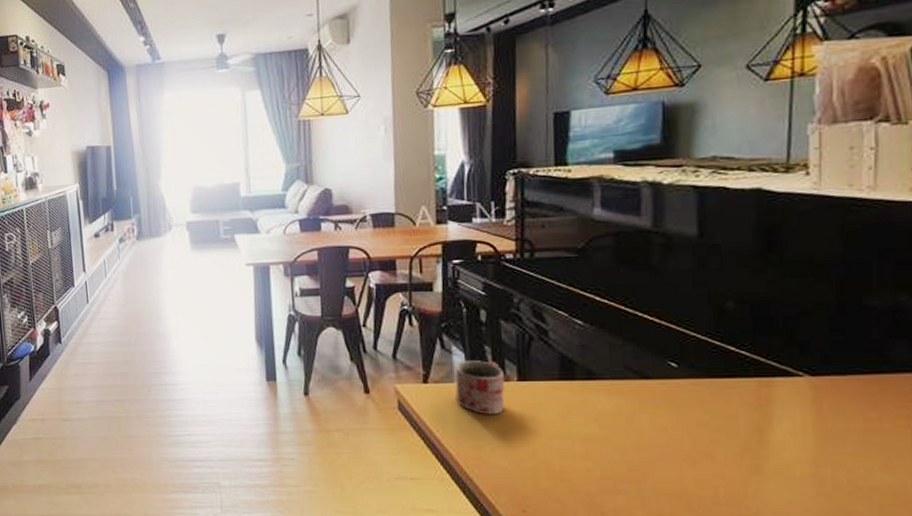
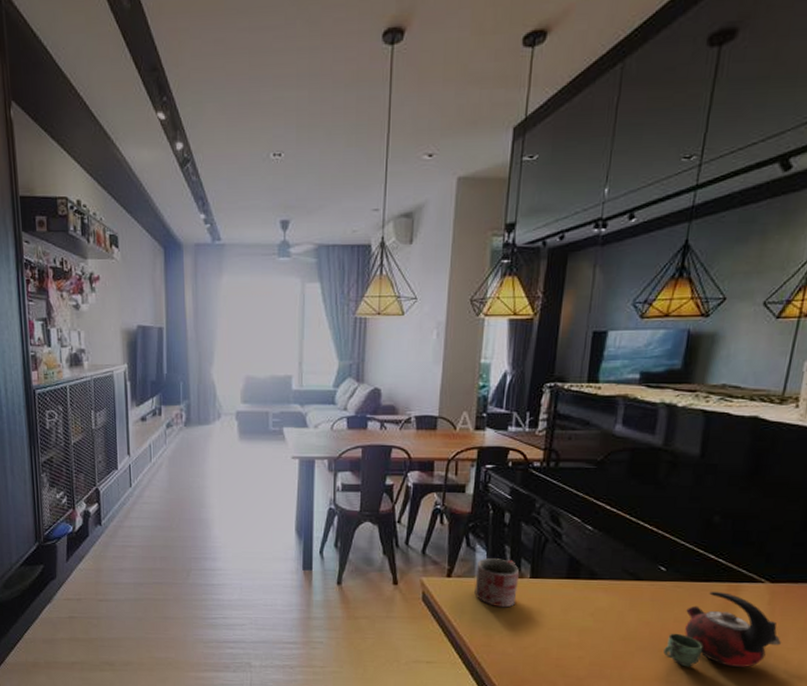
kettle: none [689,389,839,479] -> present [663,592,782,667]

